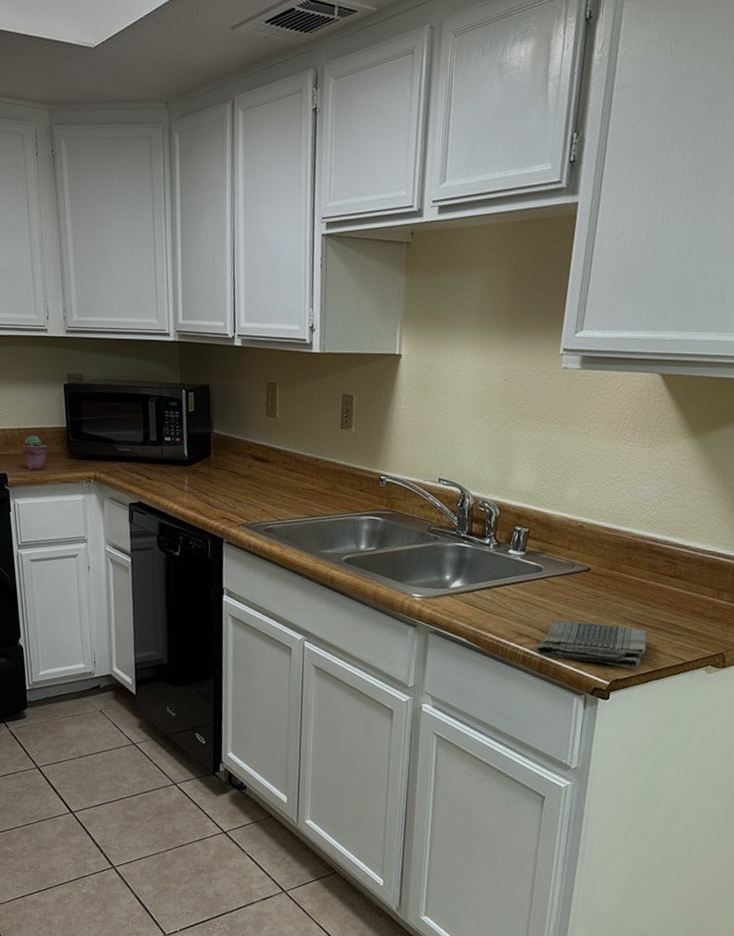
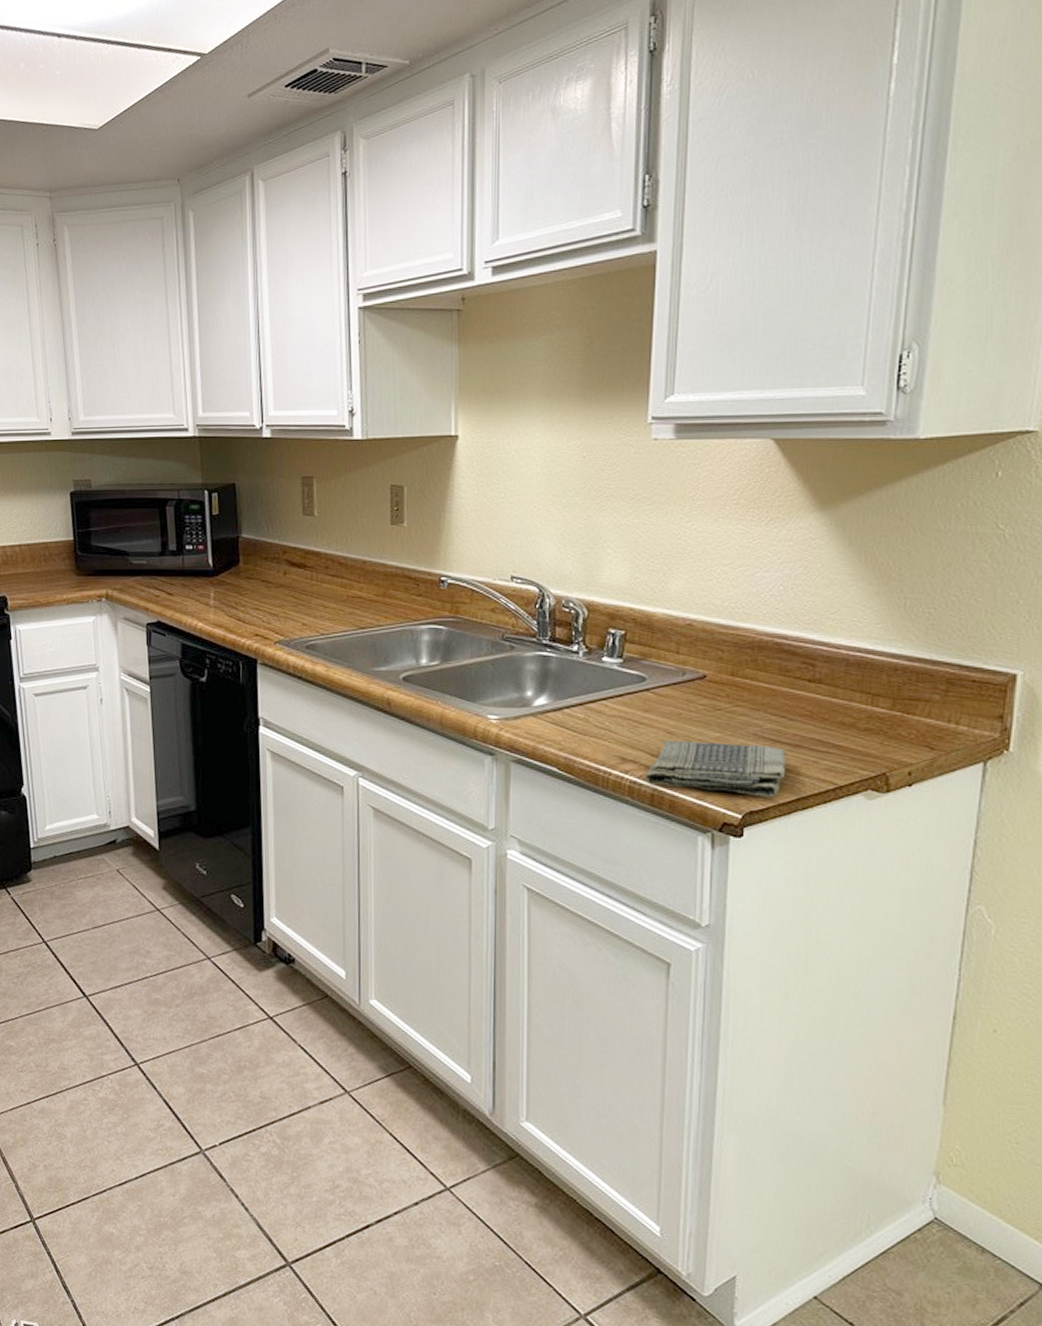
potted succulent: present [21,435,48,470] -> none [23,551,53,590]

